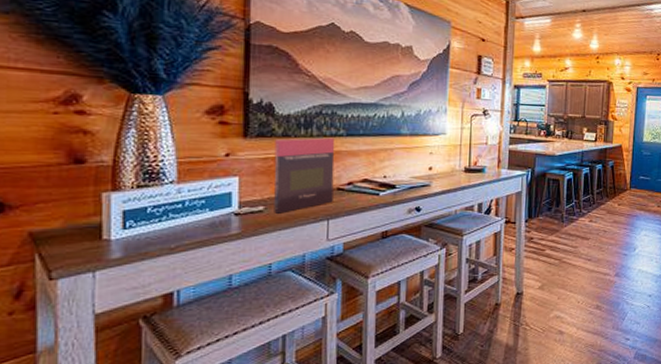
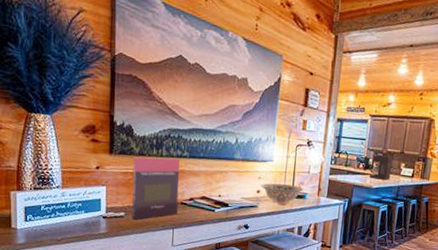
decorative bowl: none [433,158,482,181] -> present [261,183,304,205]
coffee maker: none [552,121,574,147] -> present [369,155,392,180]

